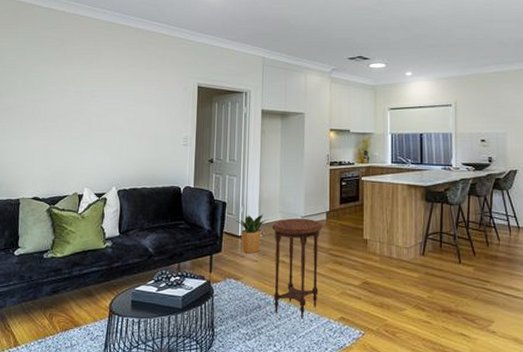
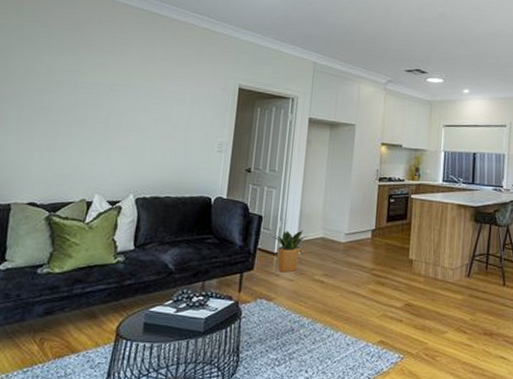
side table: present [272,218,323,319] -> none [308,235,367,343]

